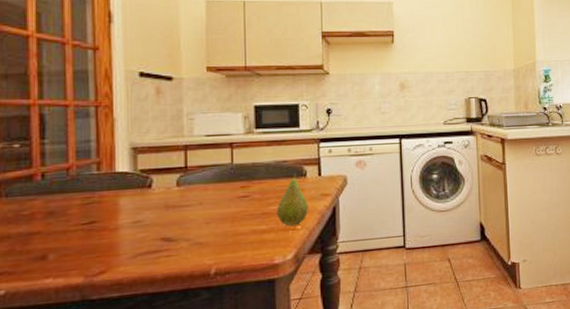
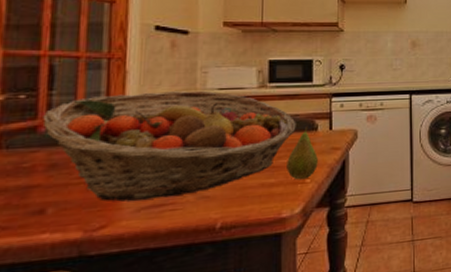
fruit basket: none [37,137,285,248] -> present [43,90,296,202]

